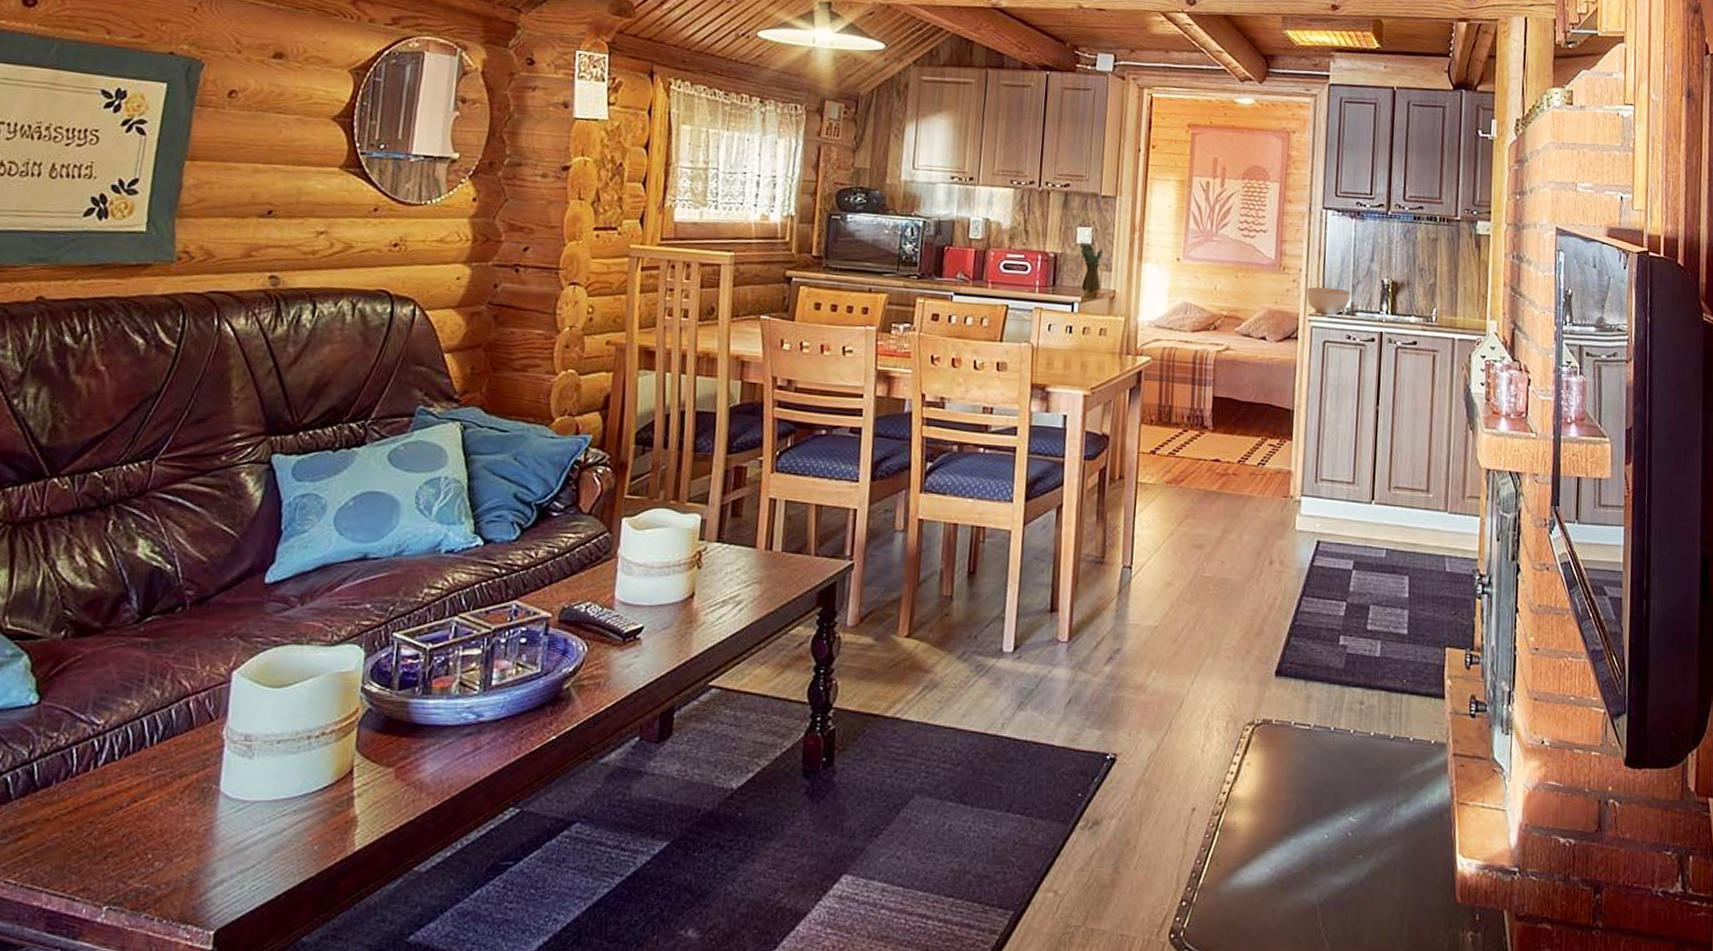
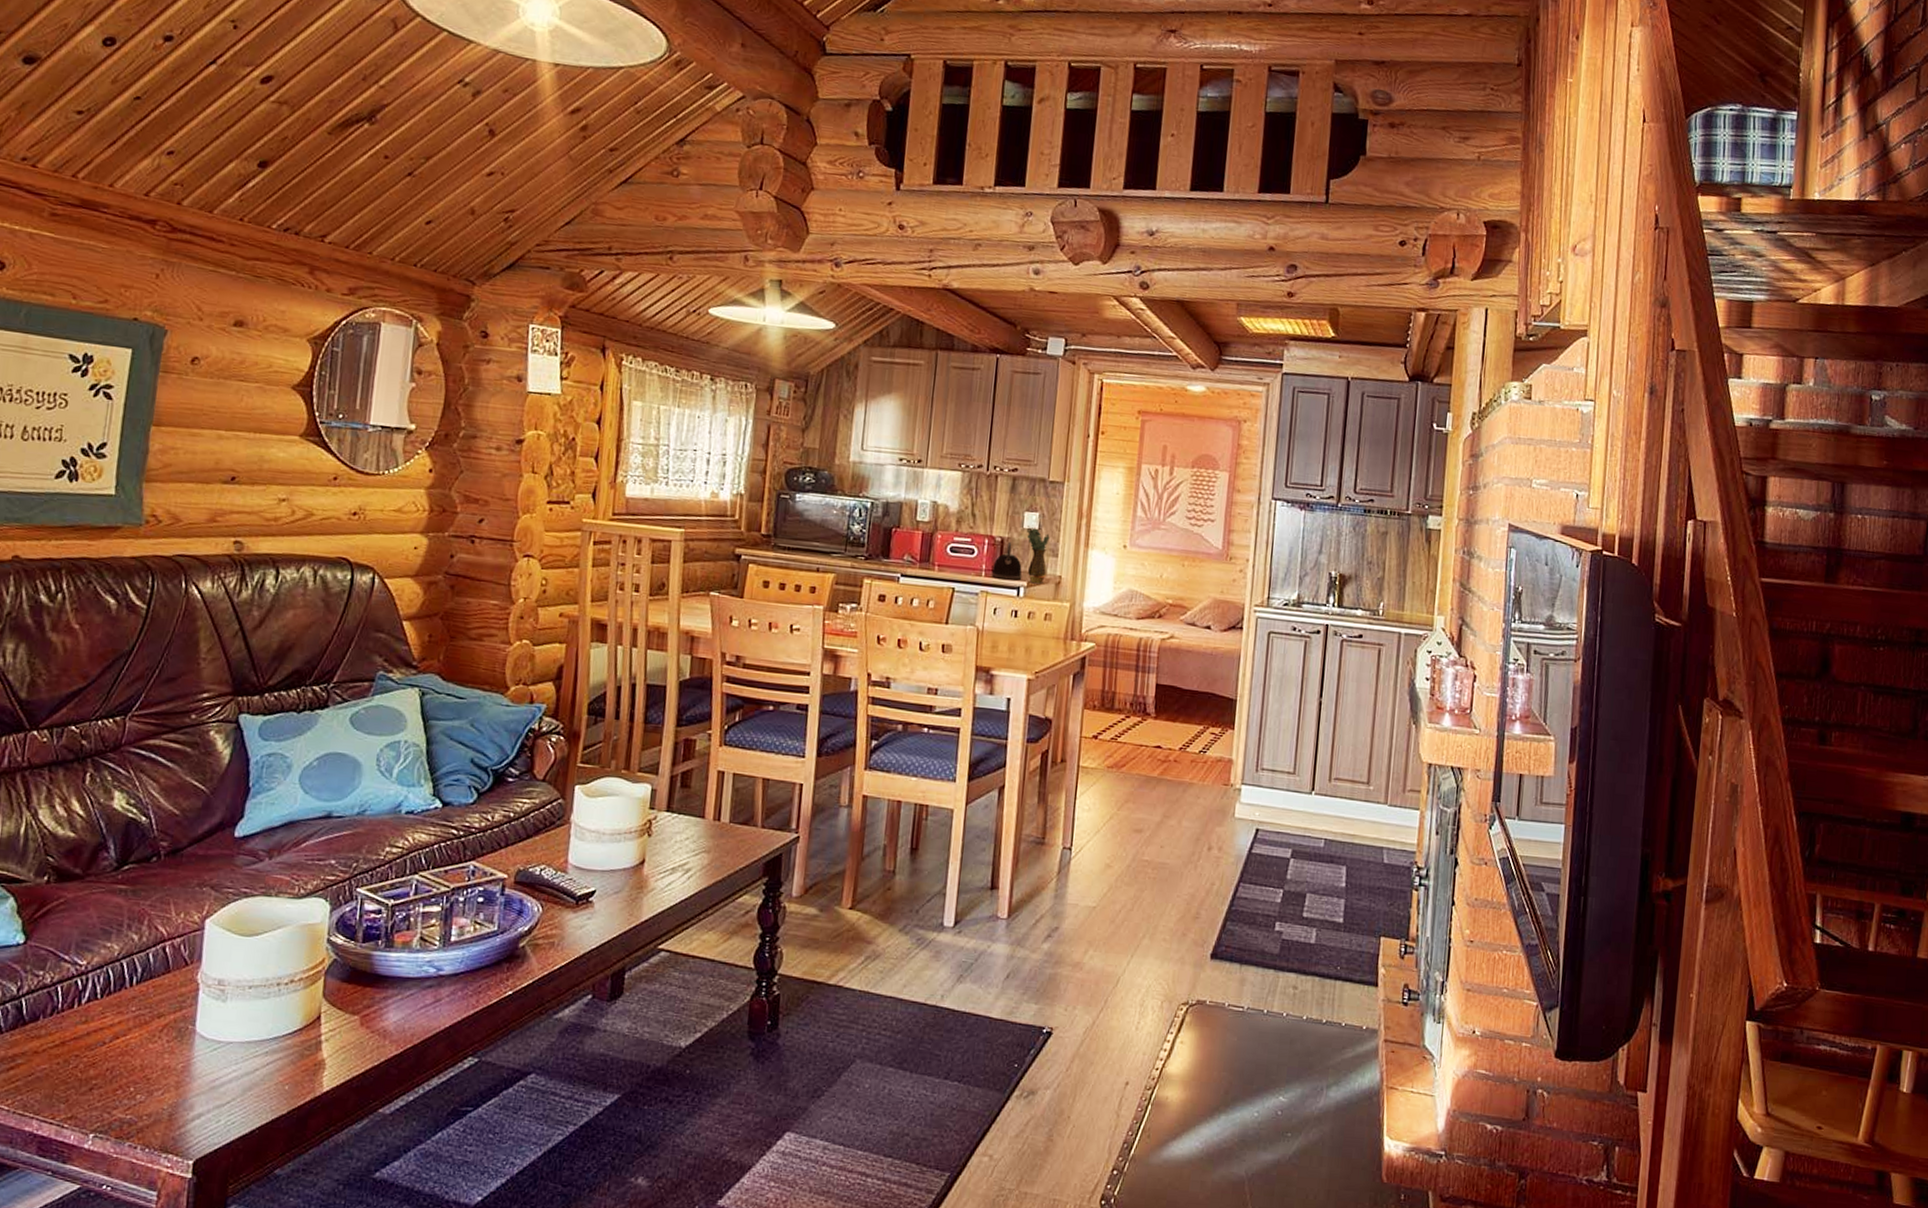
kettle: none [1045,257,1076,297] -> present [991,541,1022,582]
bowl: present [1307,286,1350,315] -> none [1253,577,1297,606]

